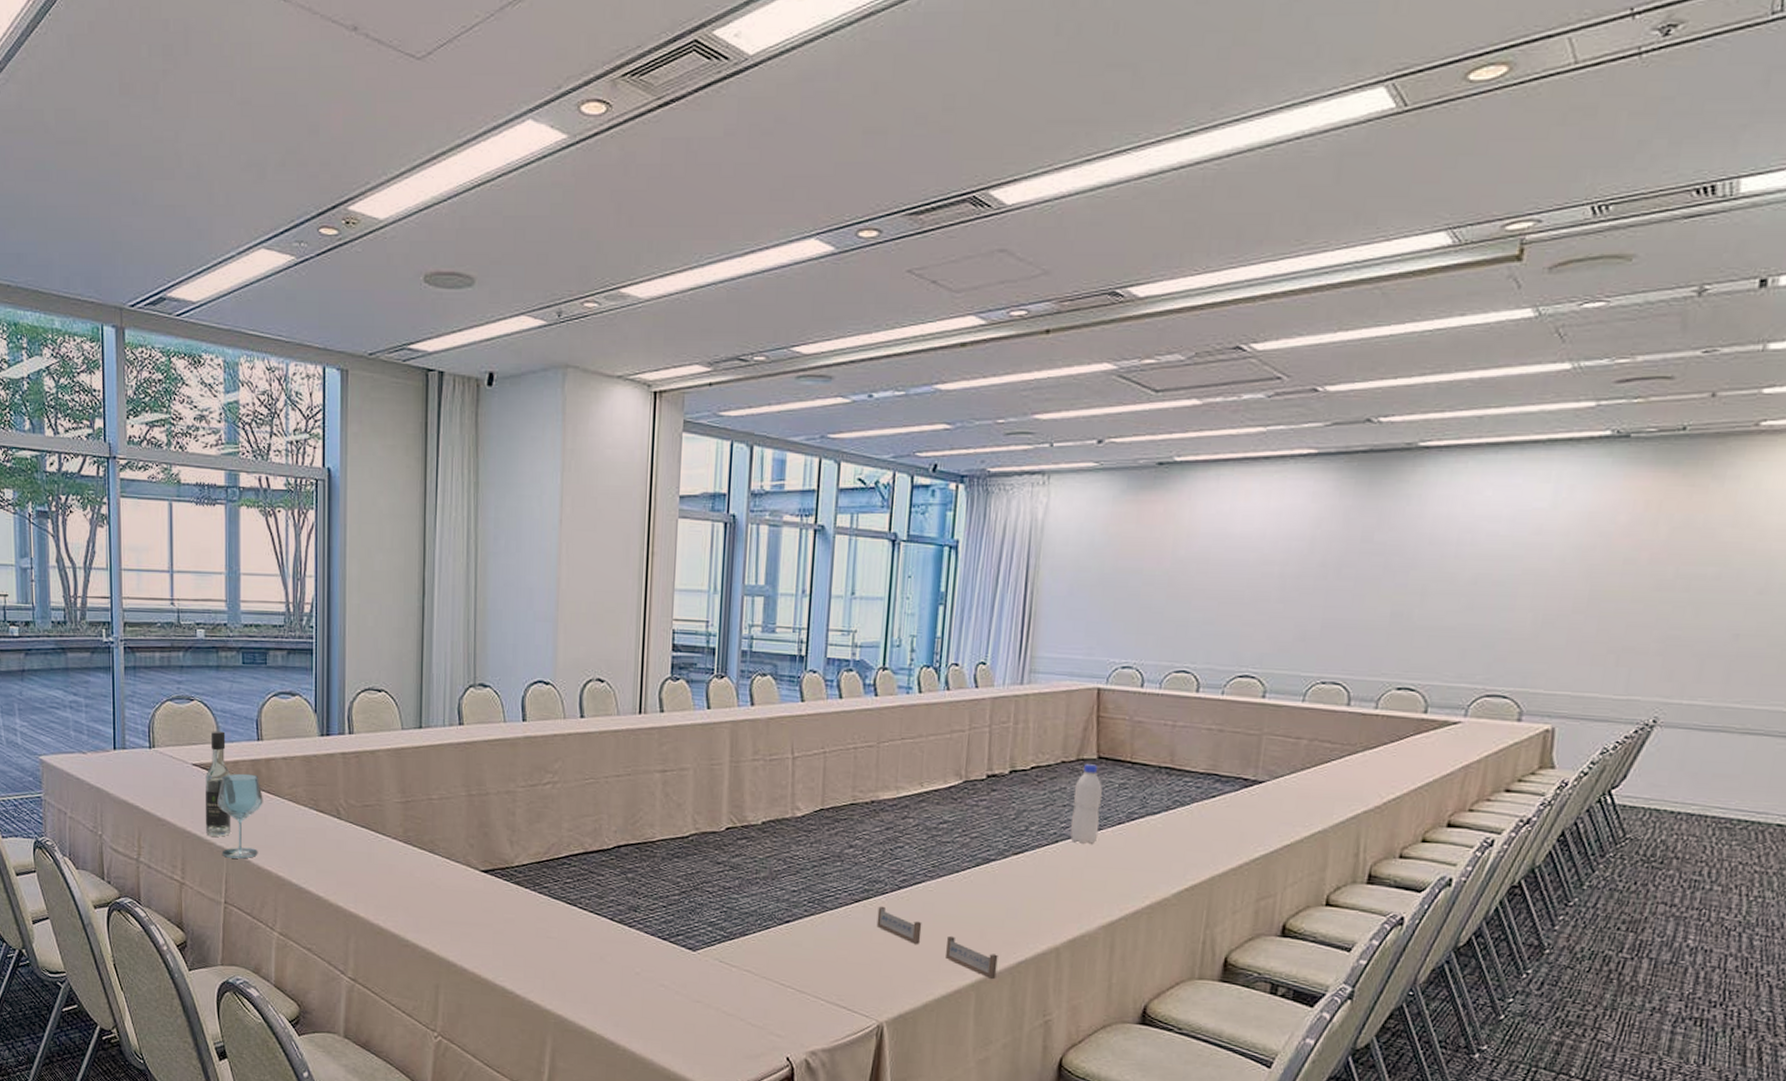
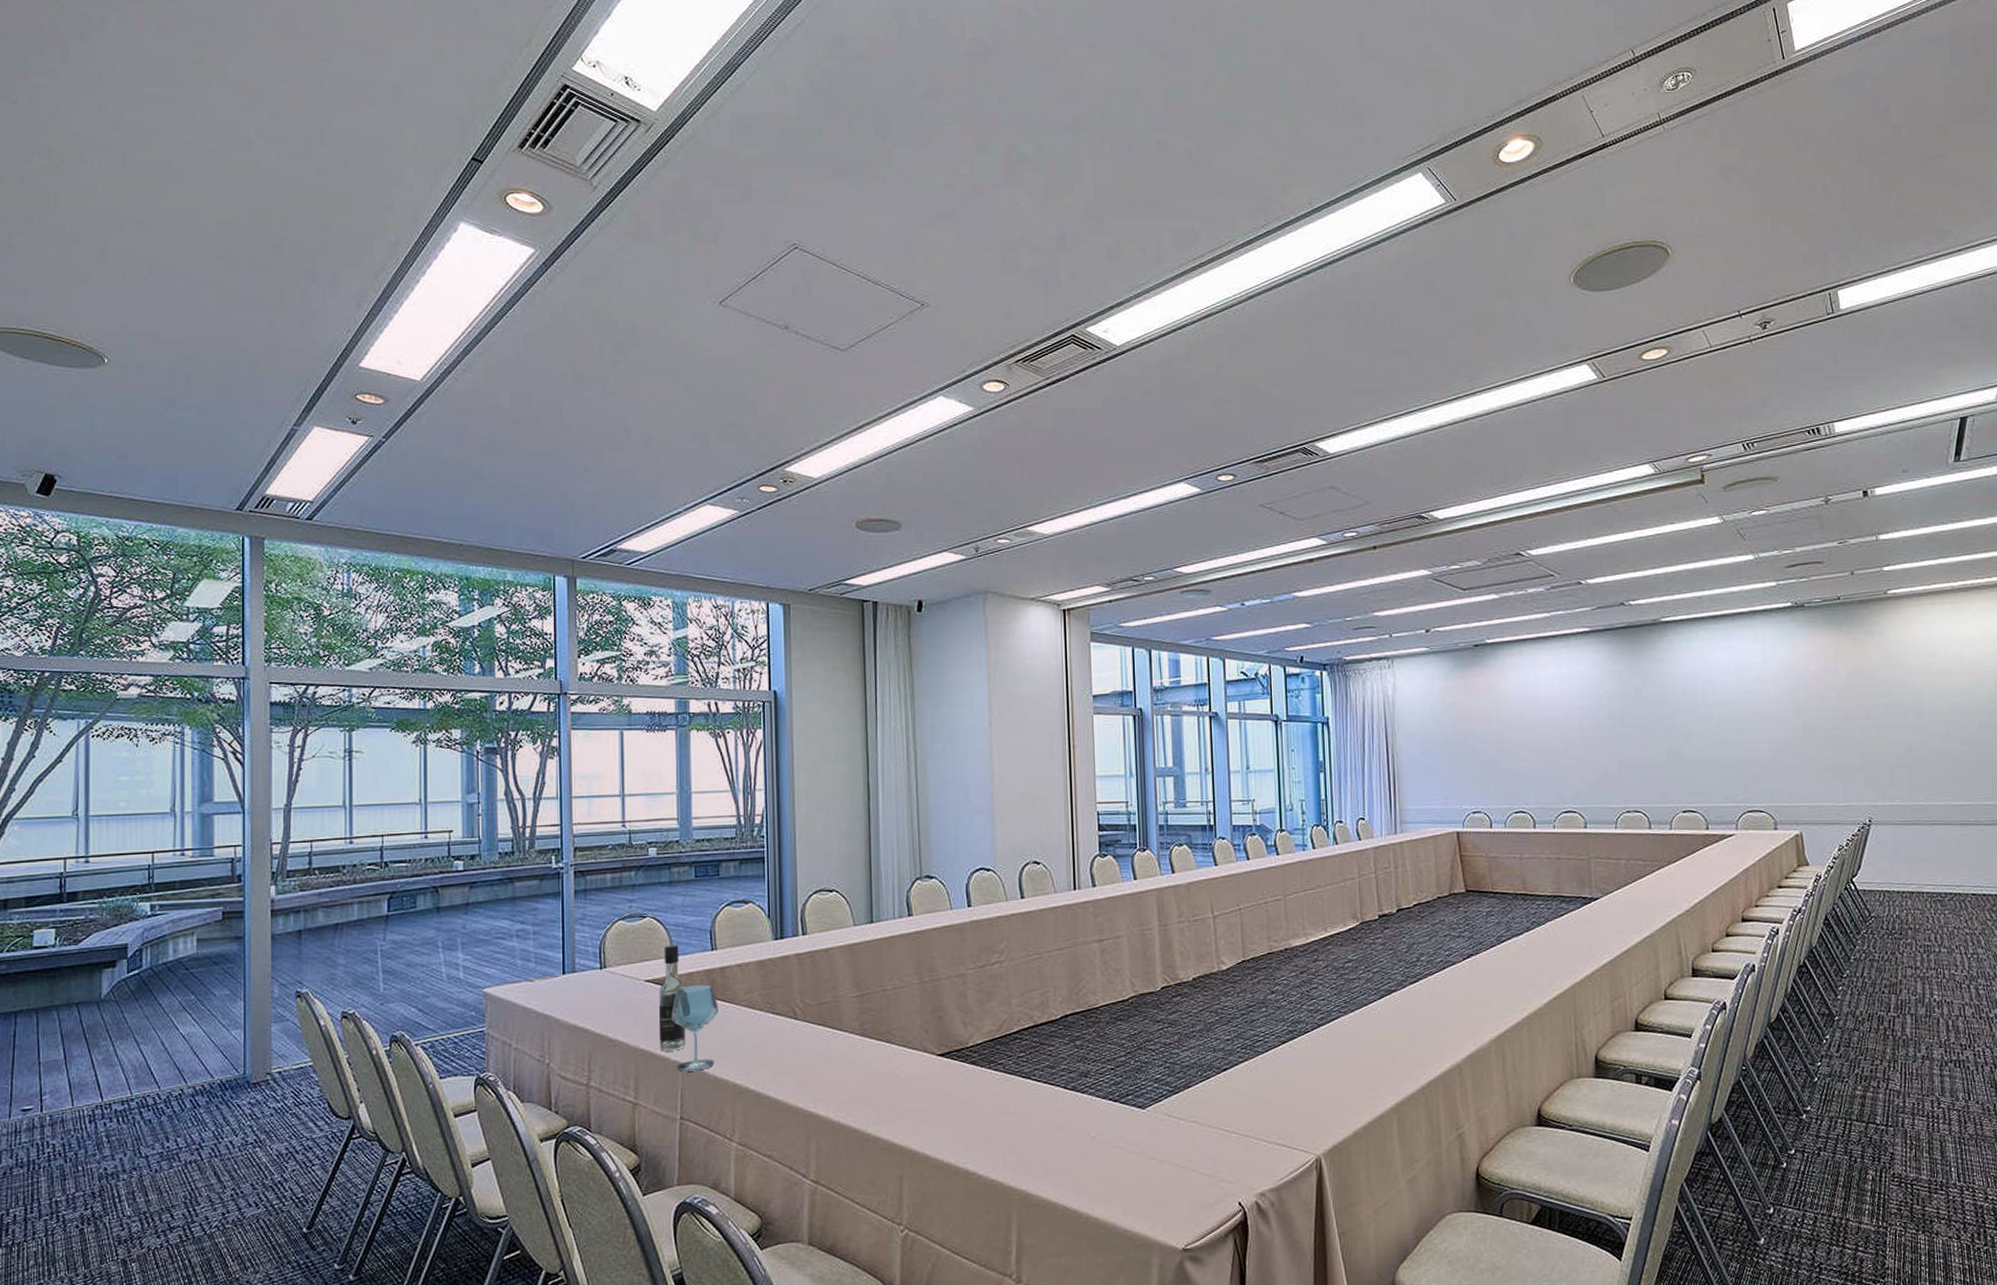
nameplate: present [876,906,998,980] -> none [1303,1044,1412,1102]
water bottle: present [1069,764,1103,845] -> none [1451,897,1476,969]

